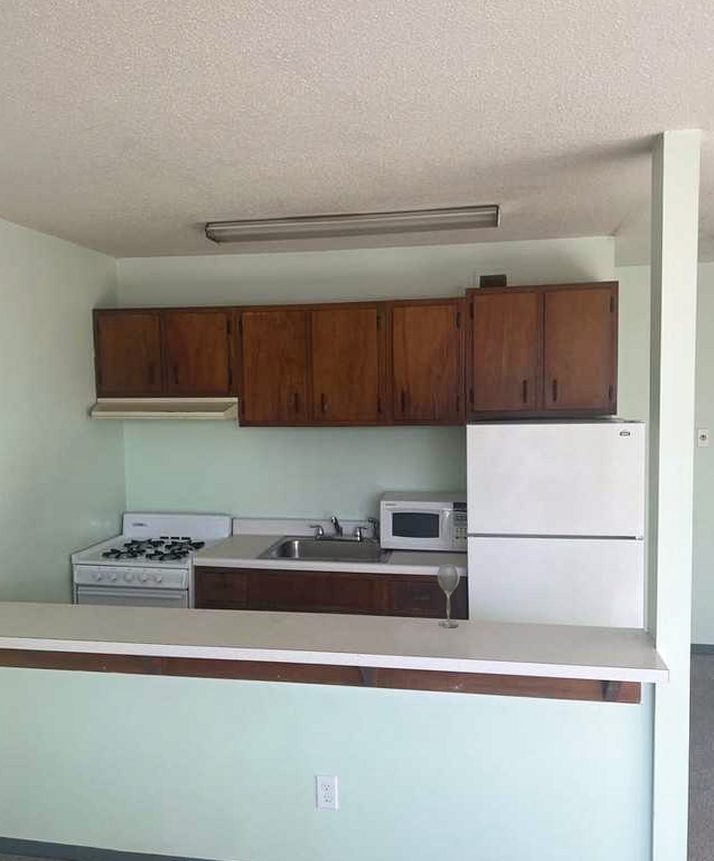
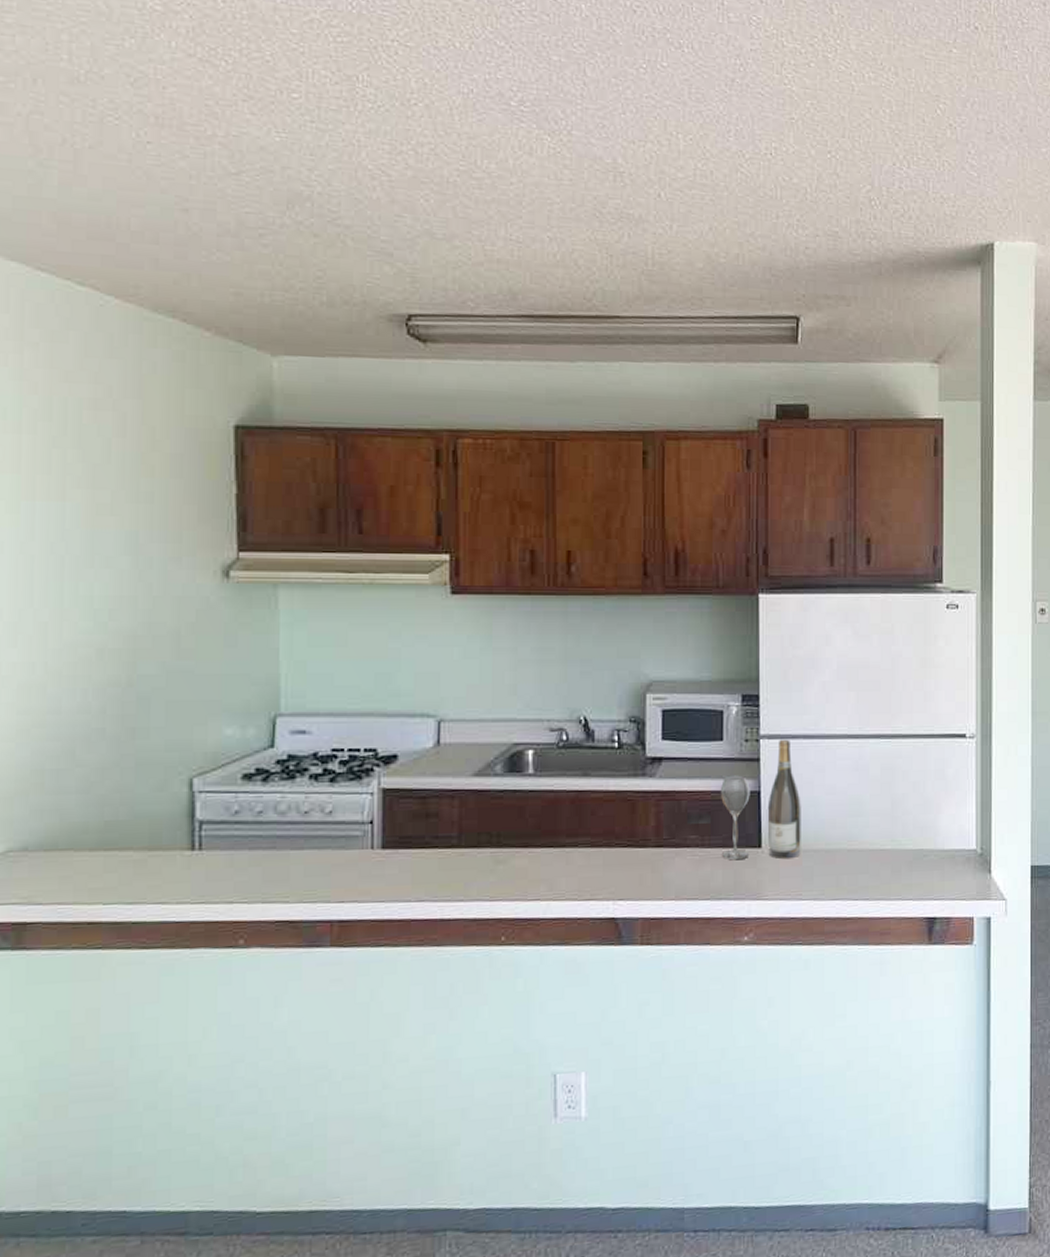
wine bottle: none [473,537,500,629] -> present [767,739,801,860]

